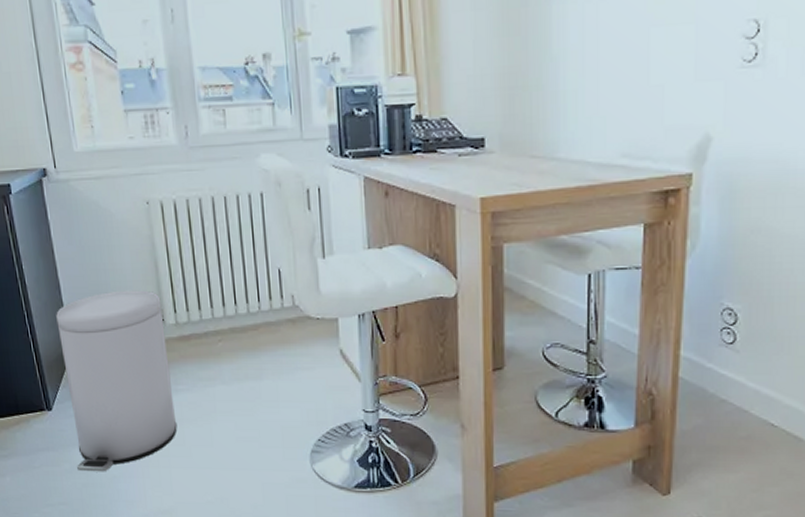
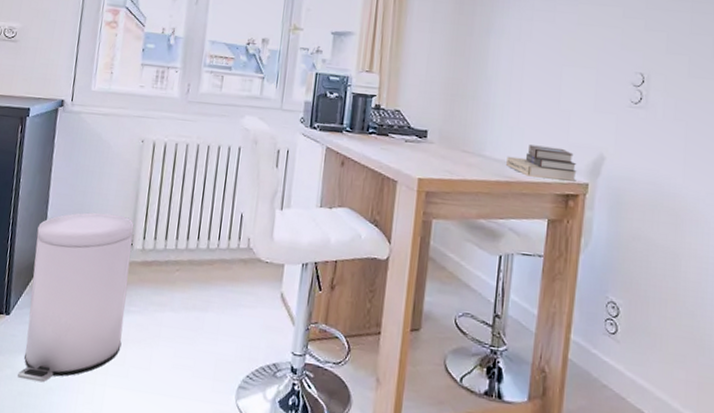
books: none [587,134,676,176] -> present [506,144,577,182]

